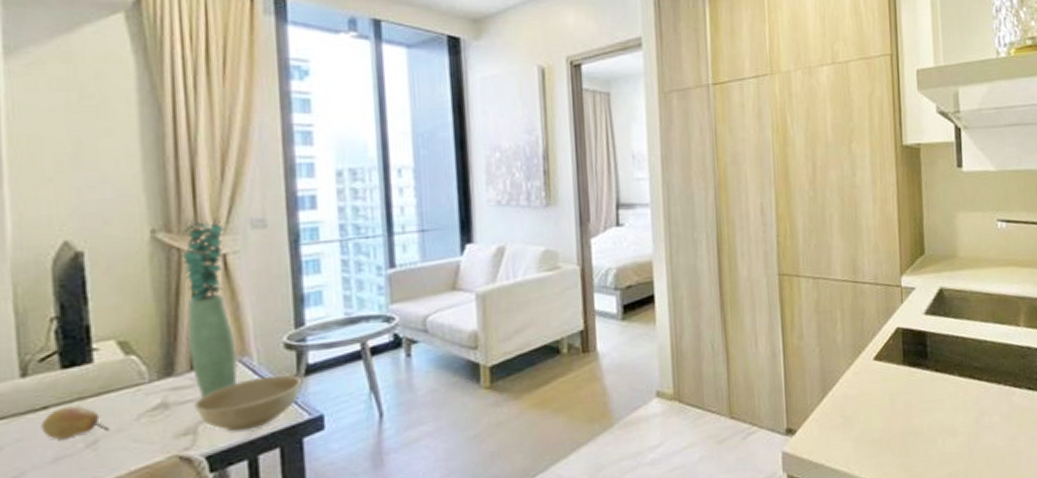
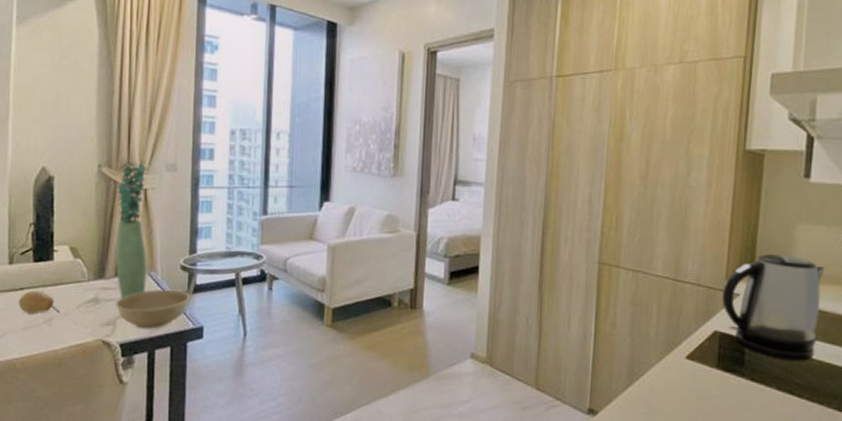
kettle: none [899,243,988,346] -> present [722,253,825,361]

